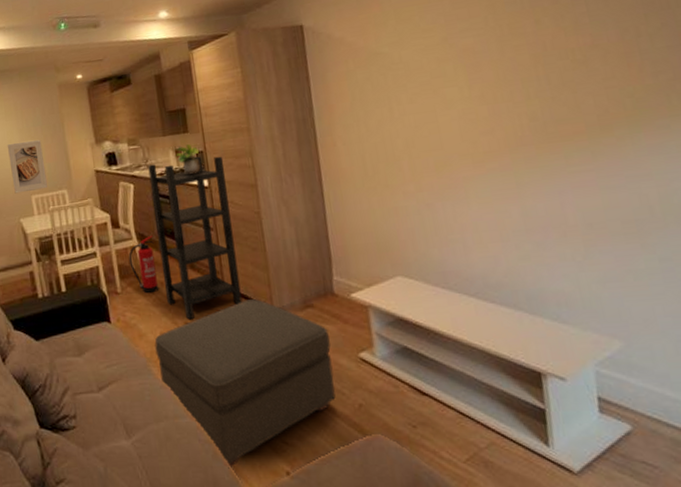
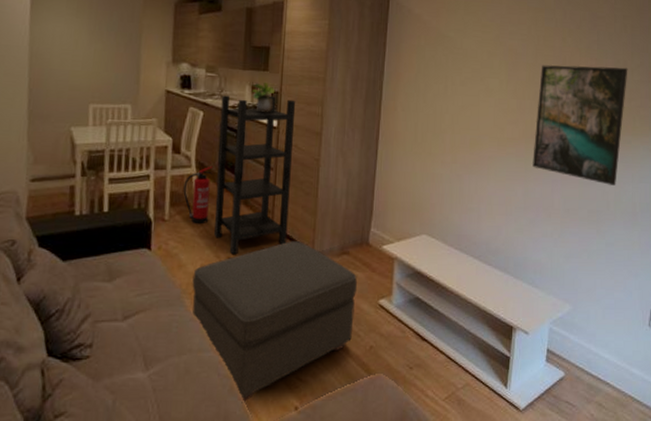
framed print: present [7,140,47,194] -> none [70,44,113,100]
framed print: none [512,35,659,186] -> present [532,64,628,185]

